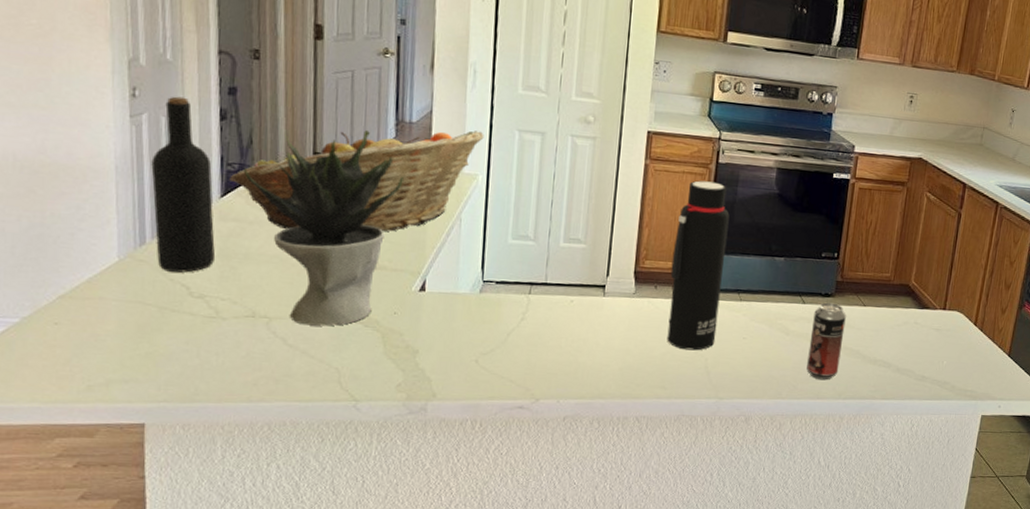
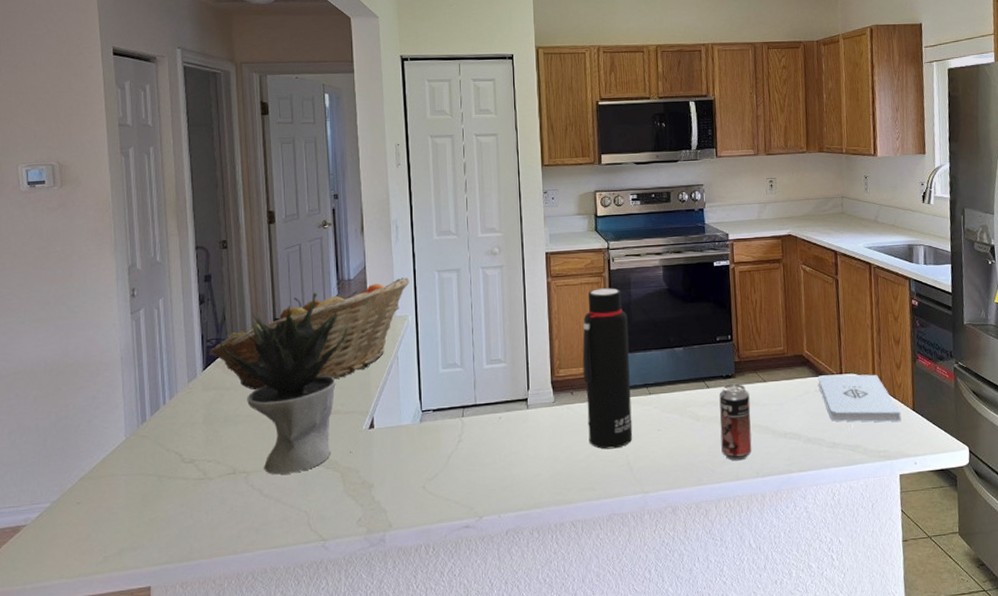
wine bottle: present [151,96,215,273] -> none [148,290,200,443]
notepad: none [919,308,996,366] -> present [818,374,901,422]

